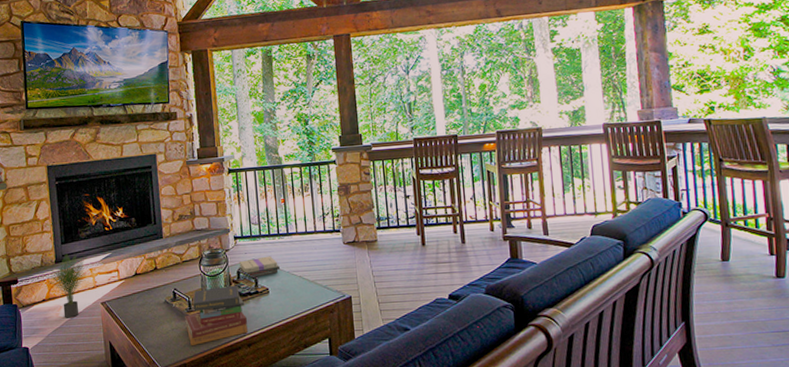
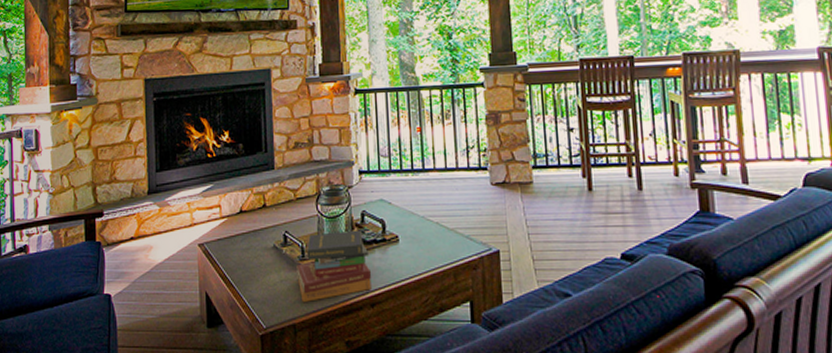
potted plant: present [46,254,86,318] -> none [136,183,183,261]
books: present [238,256,281,279] -> none [362,196,414,223]

